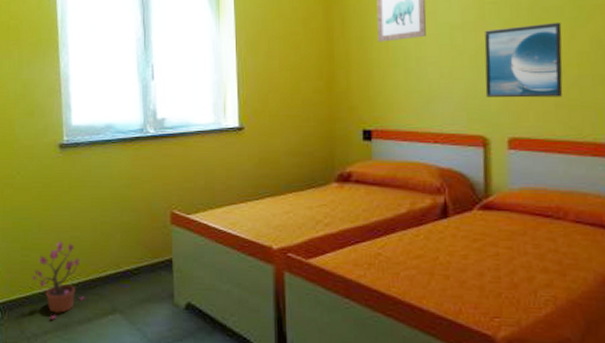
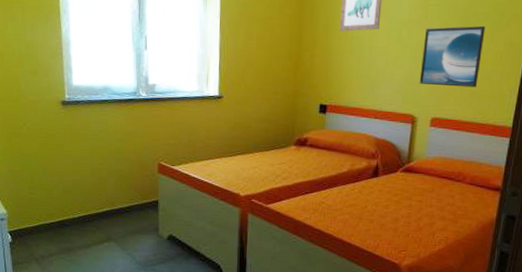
potted plant: present [32,241,85,320] -> none [39,183,85,245]

